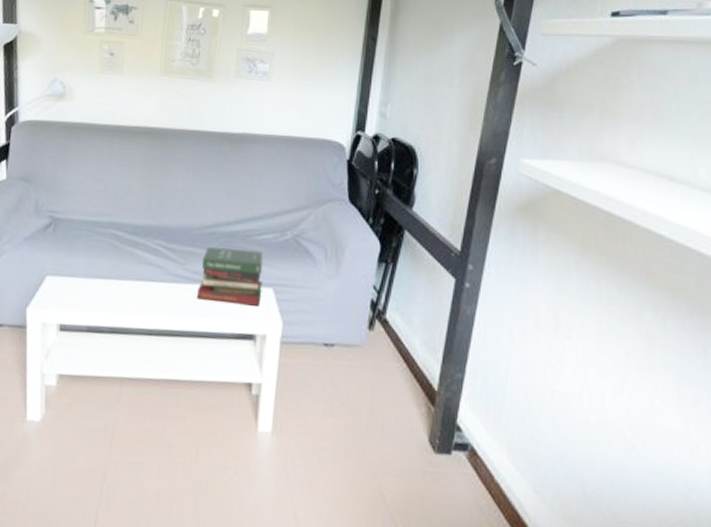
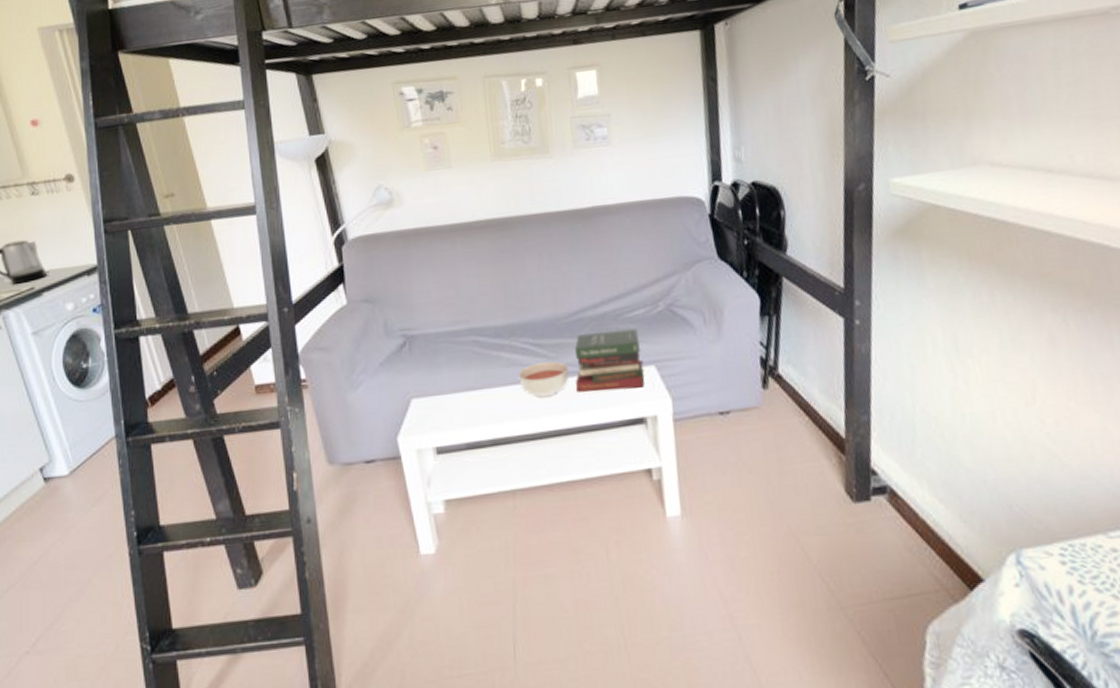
bowl: none [146,265,193,299] -> present [517,361,569,398]

